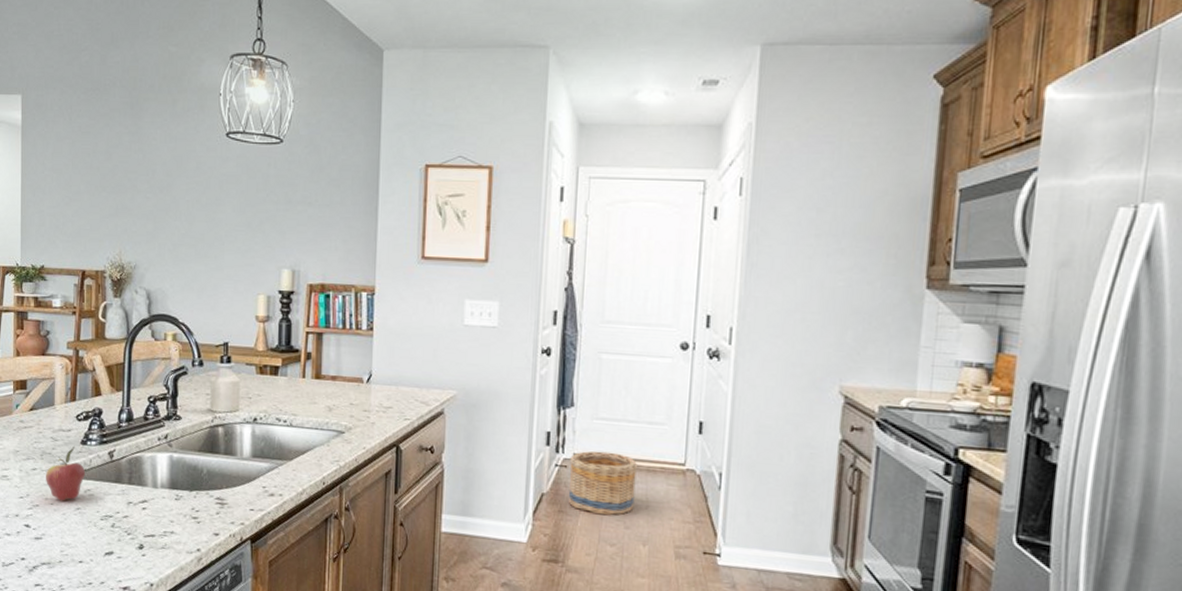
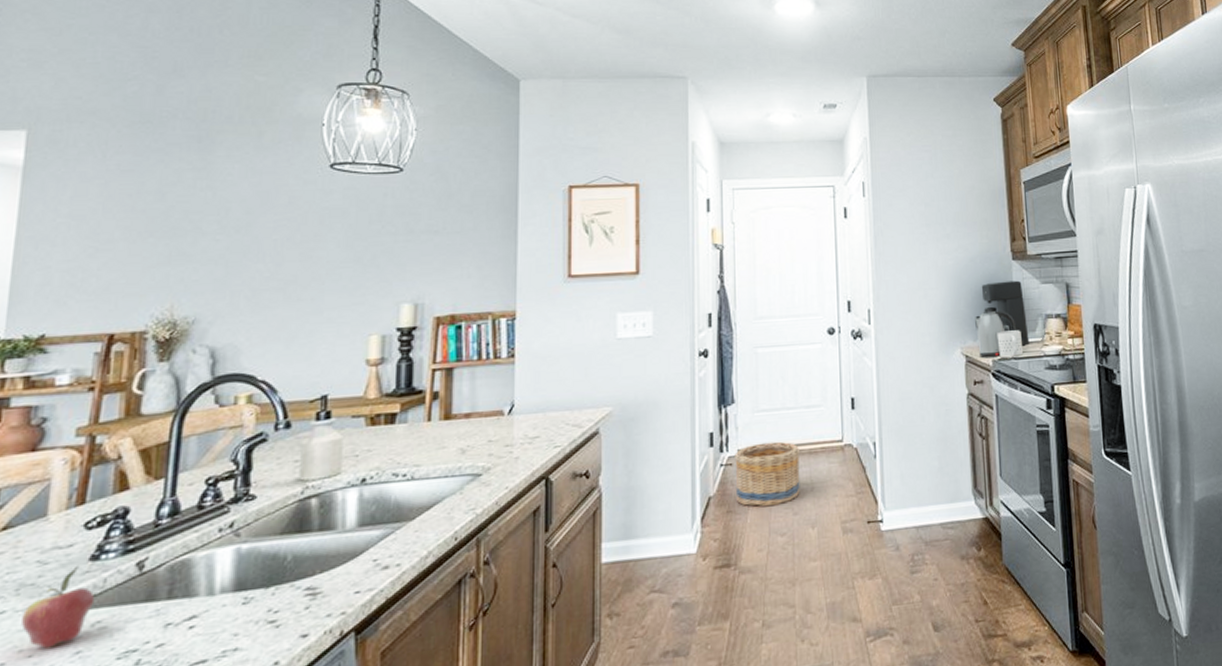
coffee maker: none [862,313,935,396] -> present [975,280,1030,346]
kettle: none [862,347,918,404] -> present [975,310,1016,358]
mug: none [888,374,924,408] -> present [997,330,1024,359]

